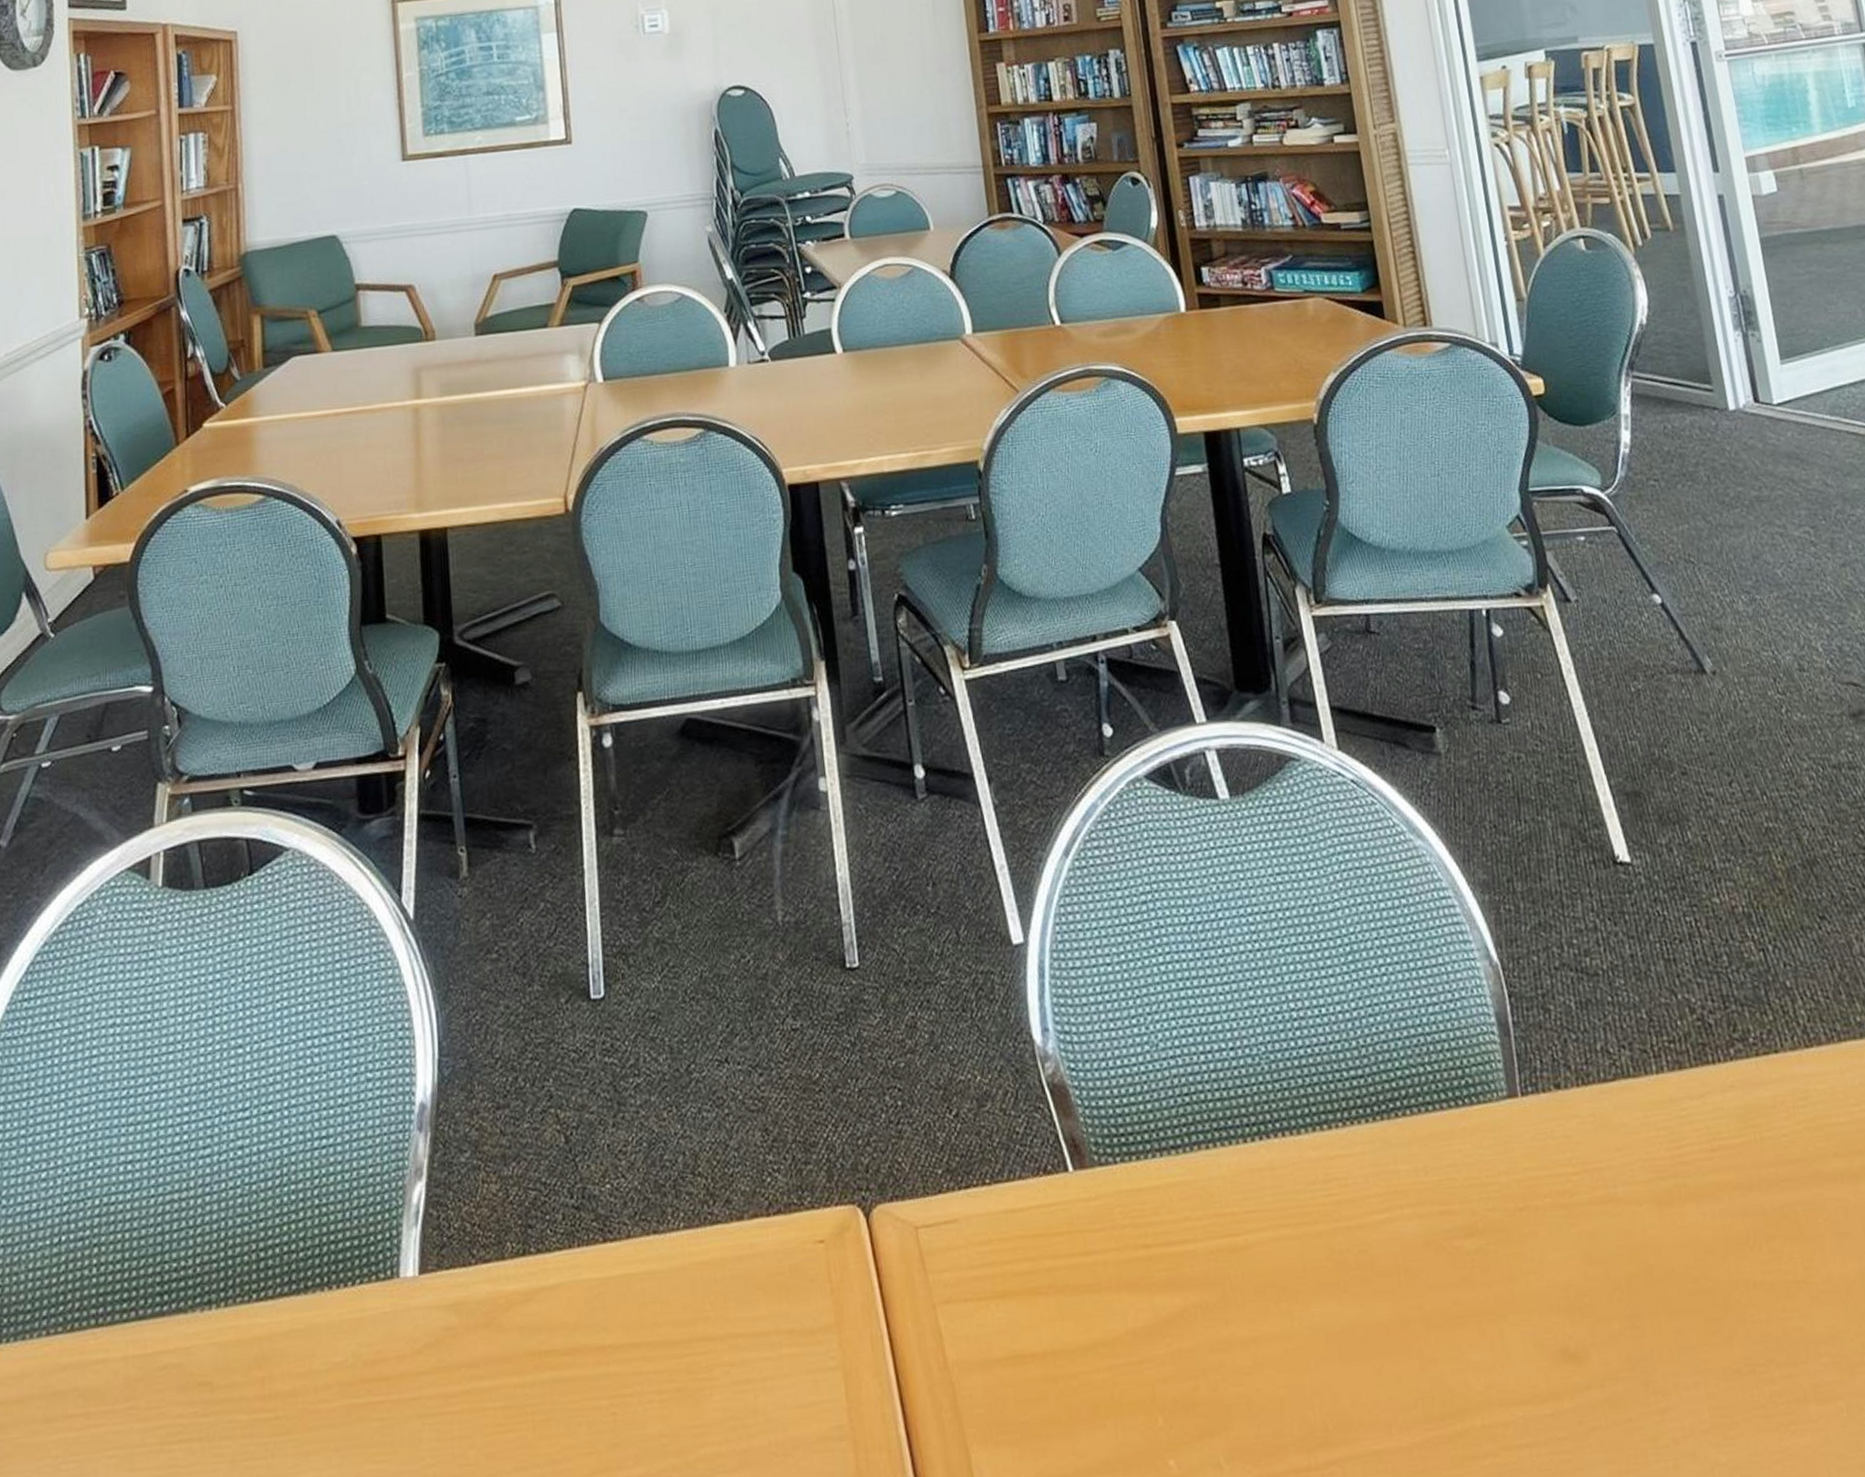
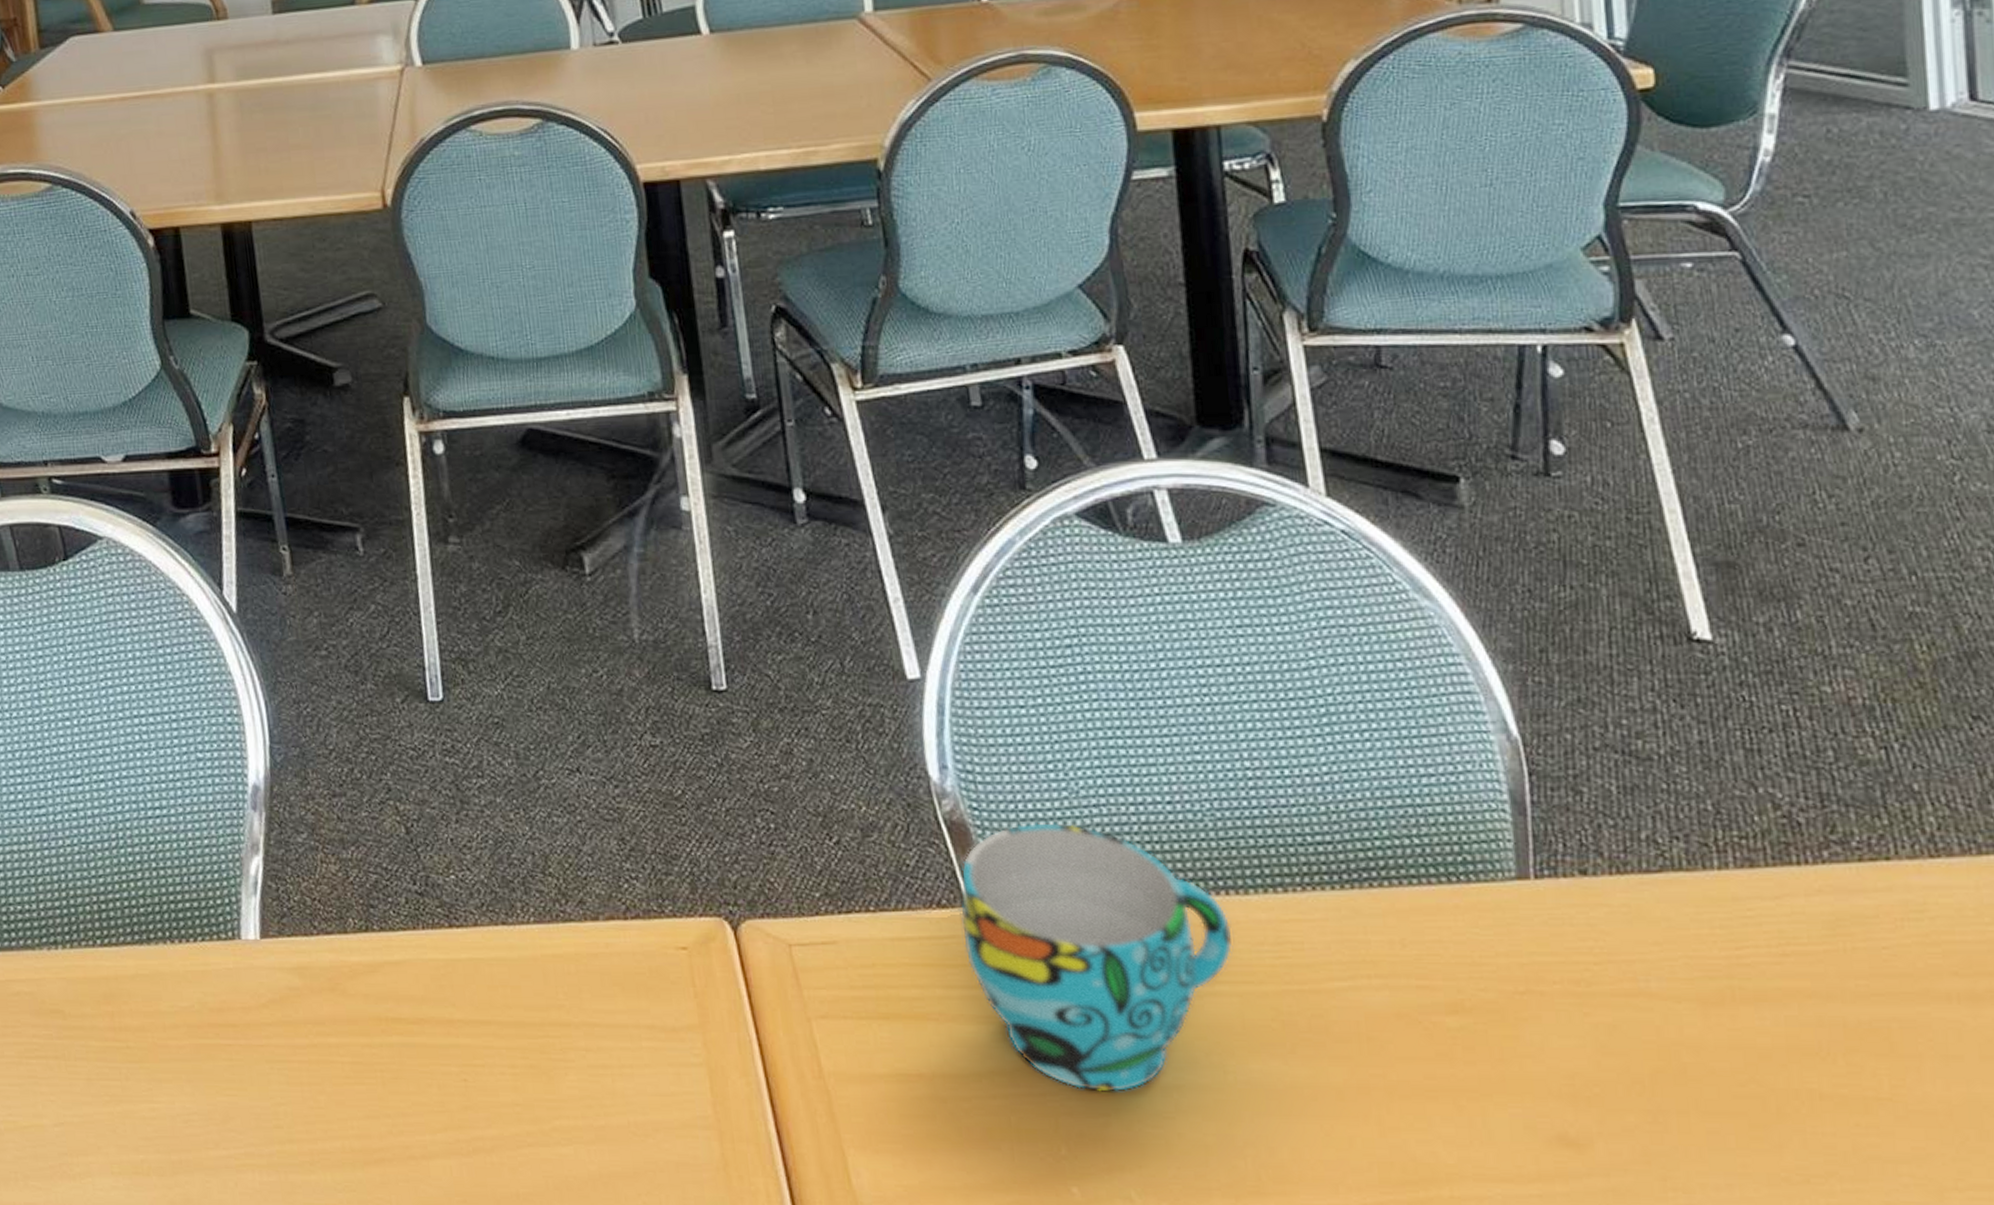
cup: none [1063,1077,1291,1354] -> present [960,823,1233,1092]

